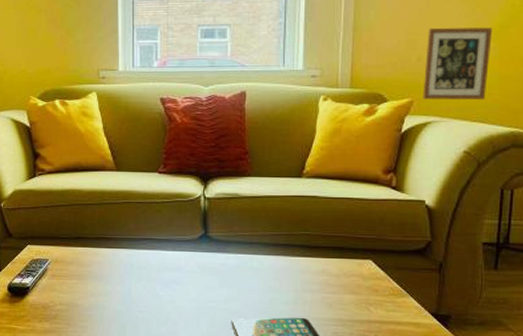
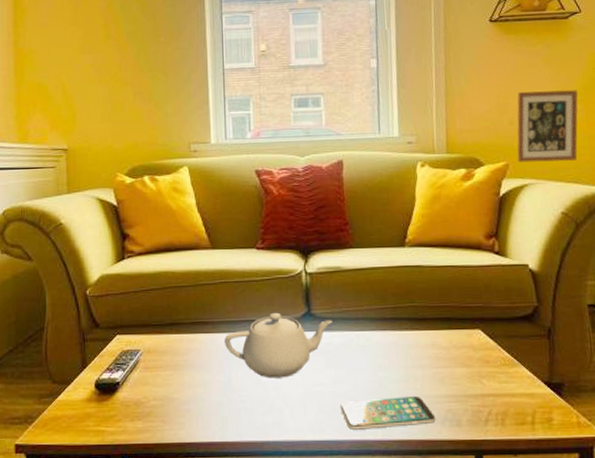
teapot: none [126,233,227,293] -> present [224,312,332,378]

